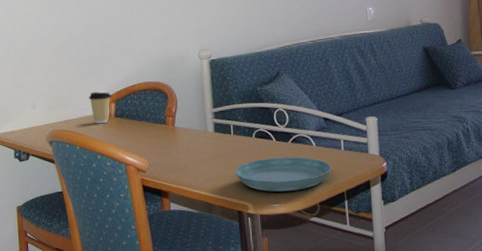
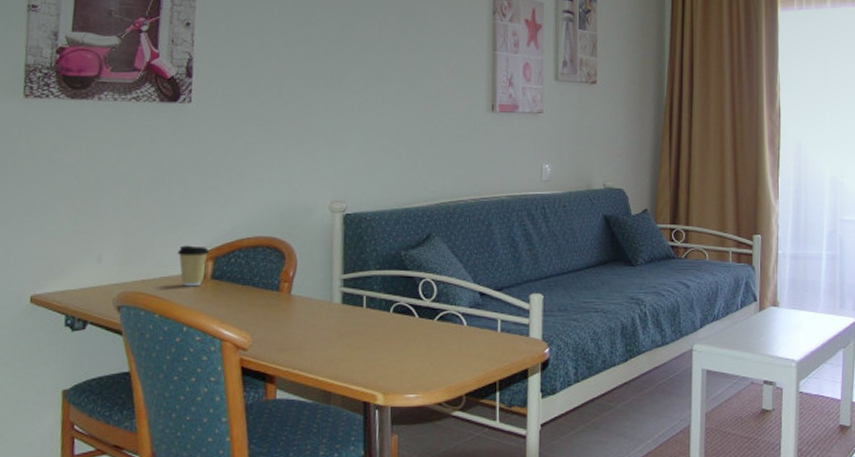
saucer: present [235,157,332,192] -> none [364,338,484,379]

